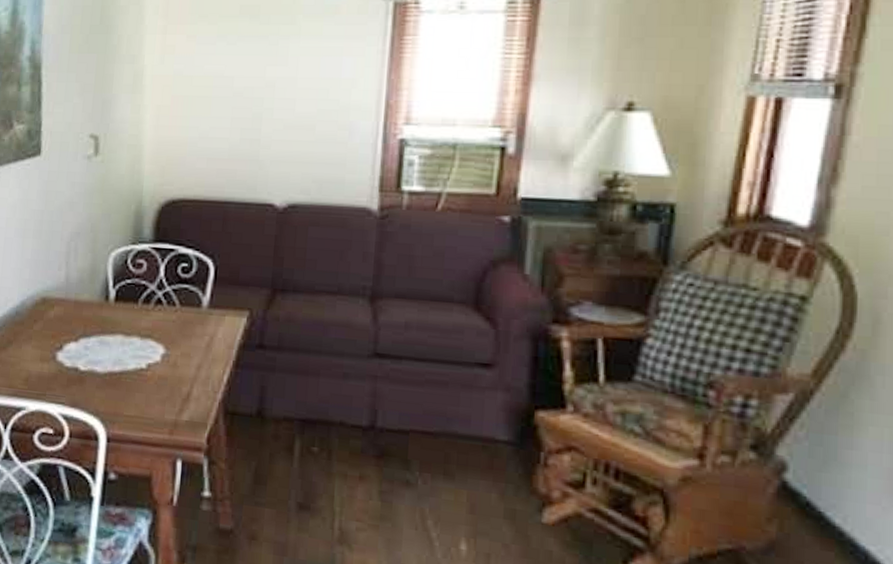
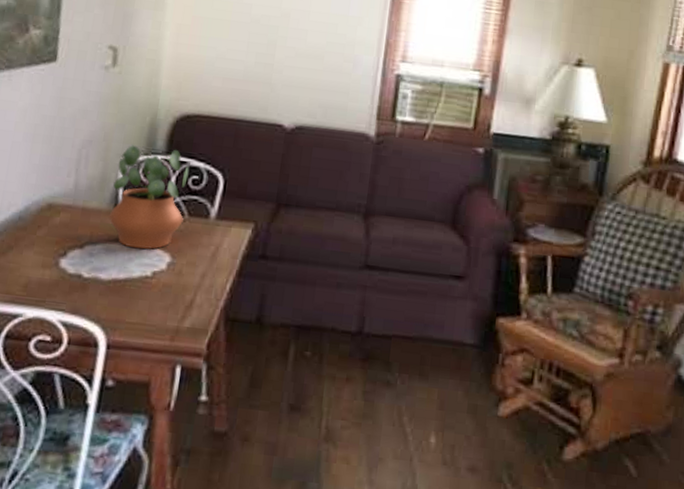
potted plant: none [100,234,178,341] -> present [108,144,189,250]

